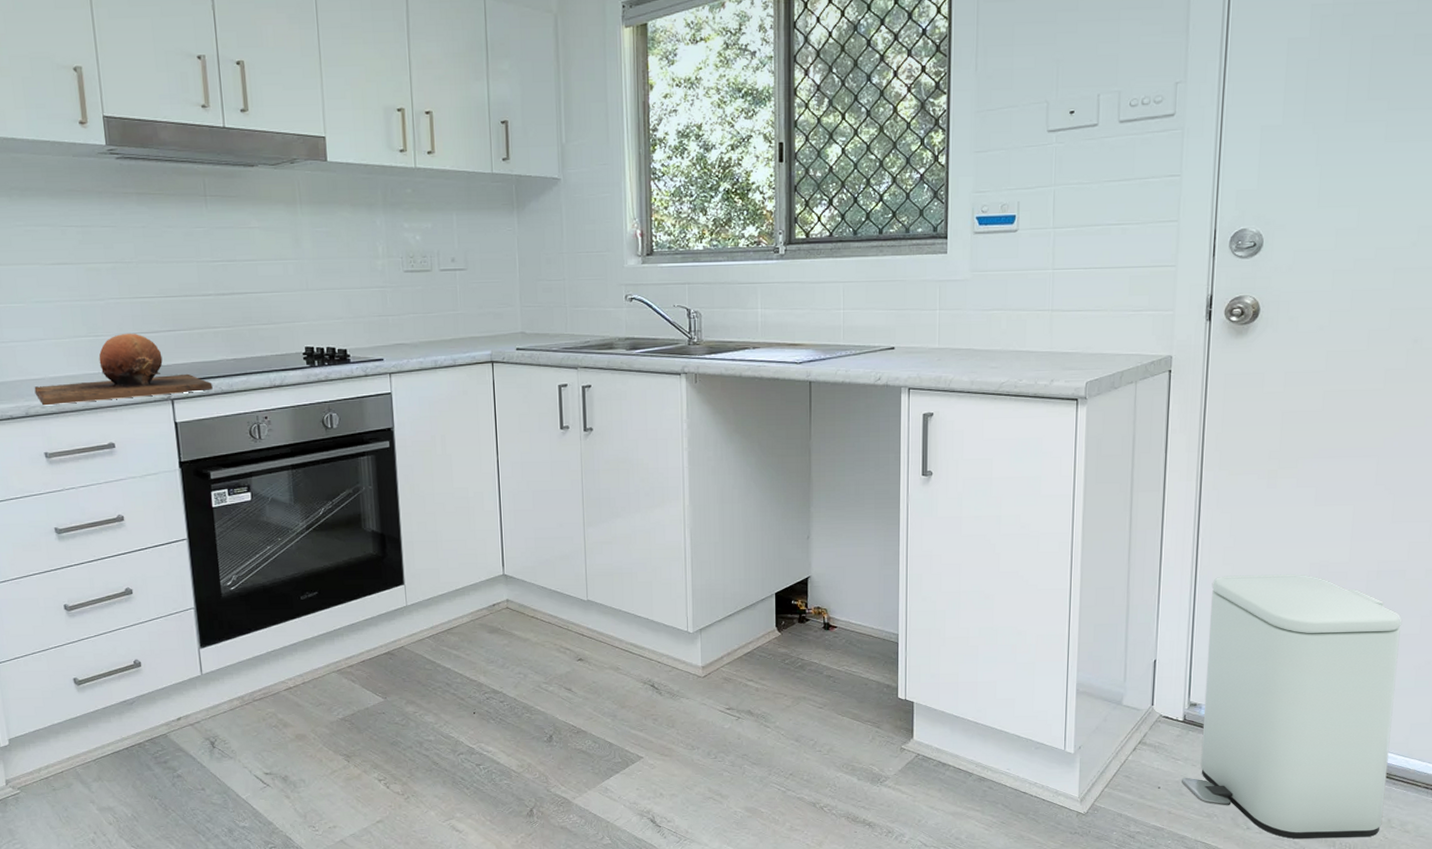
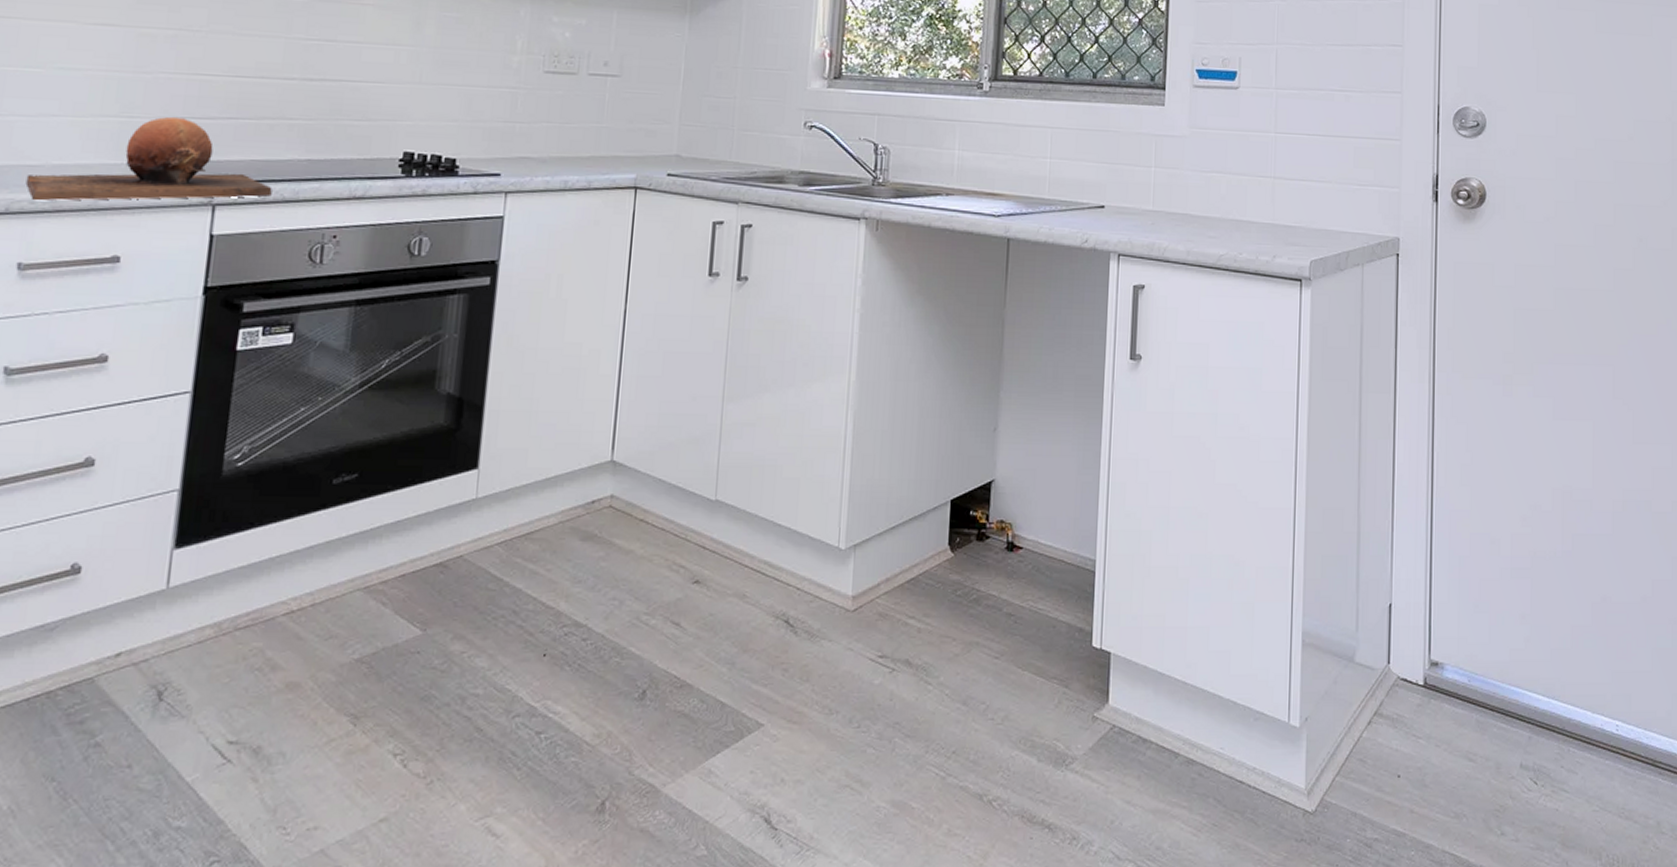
pedal bin: present [1182,574,1403,839] -> none [1424,499,1653,849]

